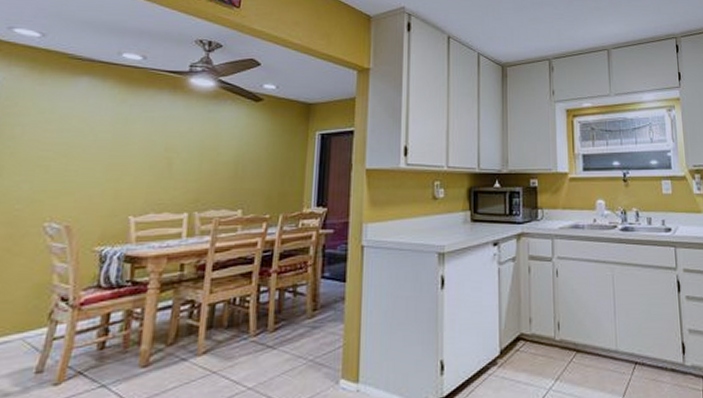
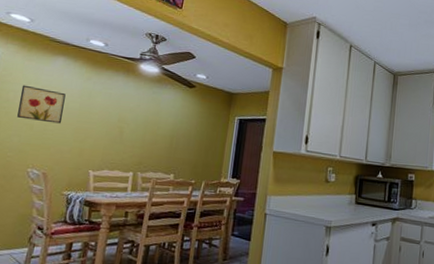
wall art: none [27,116,93,161] -> present [17,85,66,124]

